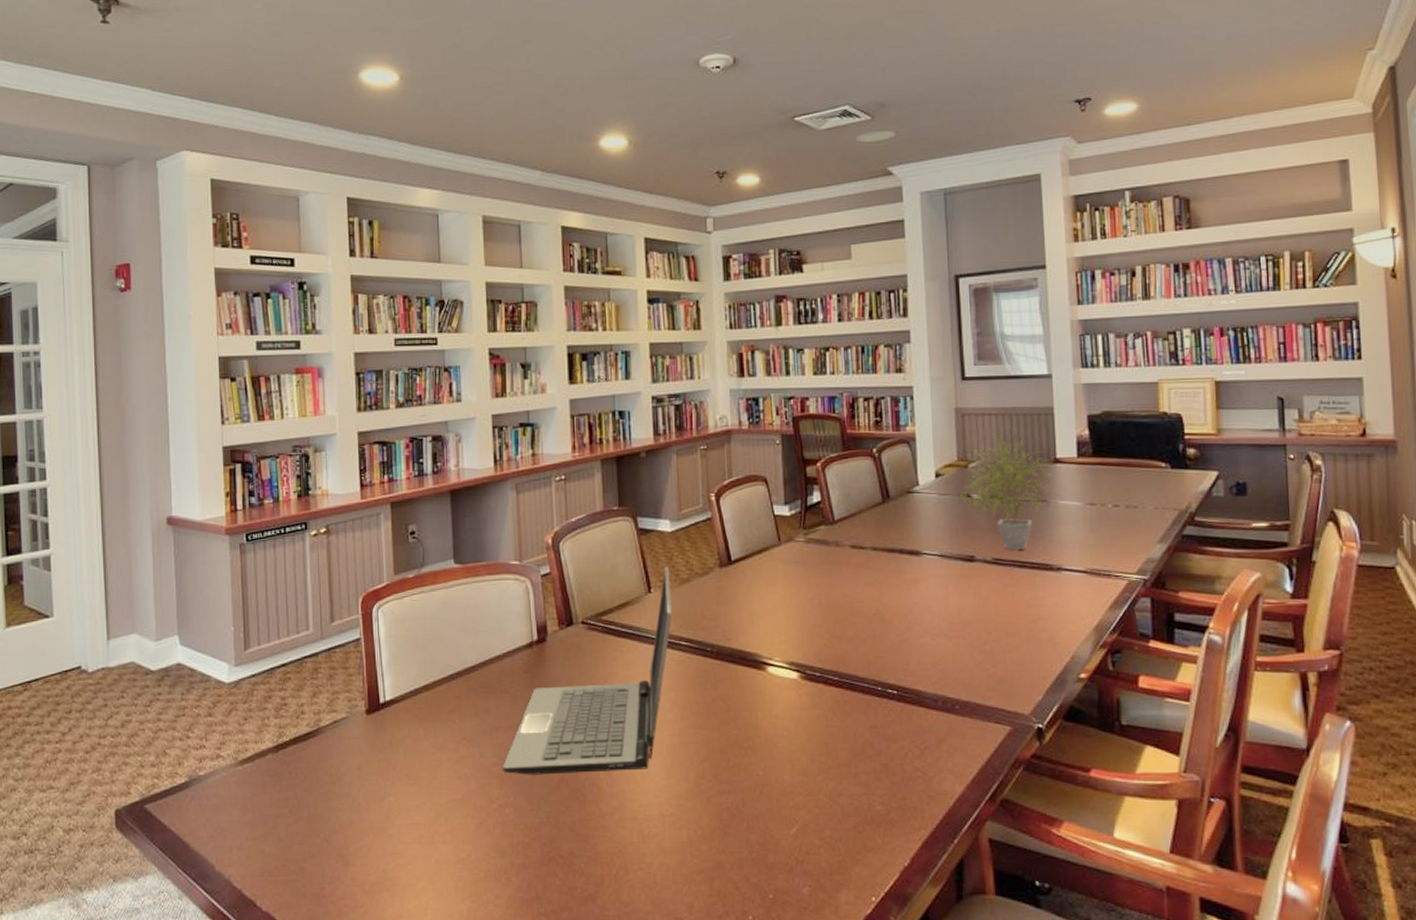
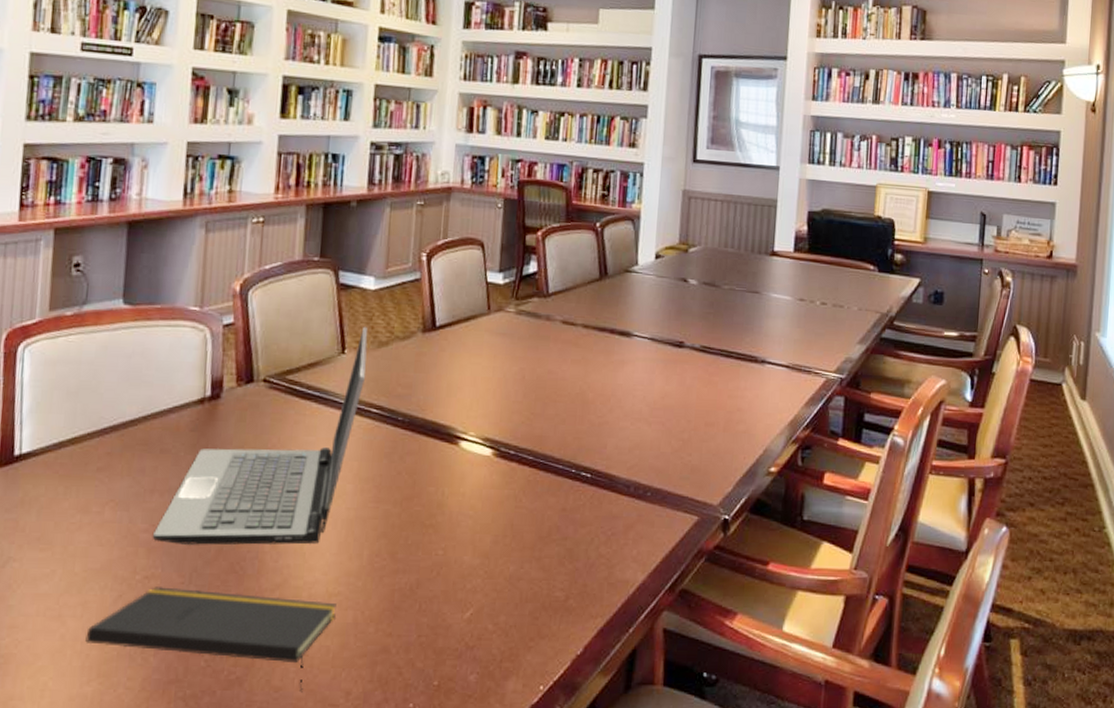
notepad: none [456,814,671,907] -> present [85,587,337,693]
potted plant: present [959,431,1050,550] -> none [676,218,767,339]

